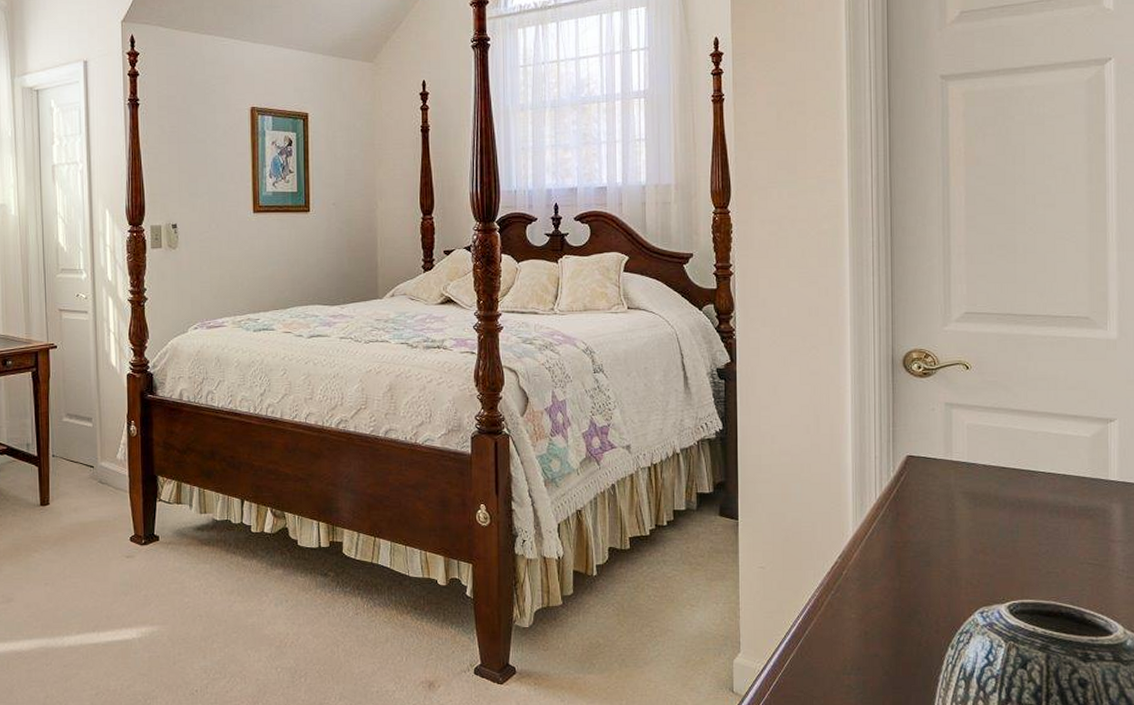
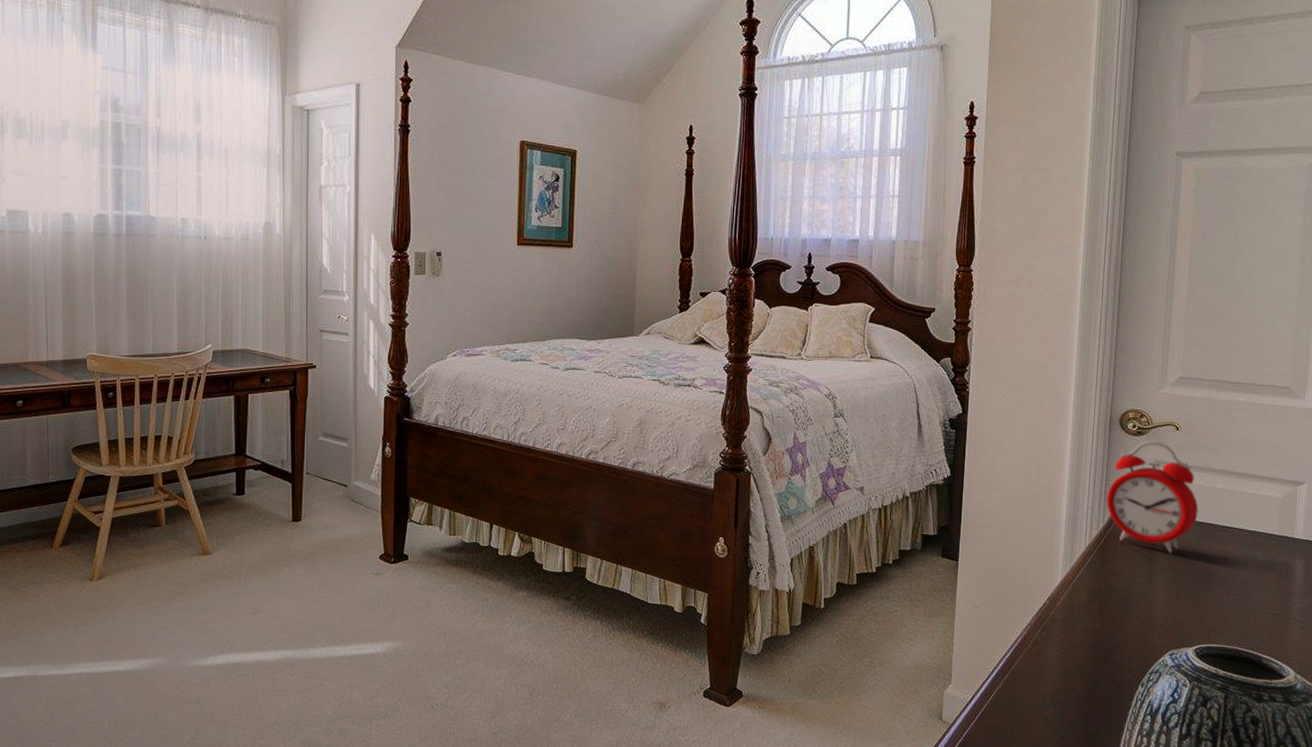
alarm clock: none [895,382,998,502] -> present [1106,440,1199,553]

